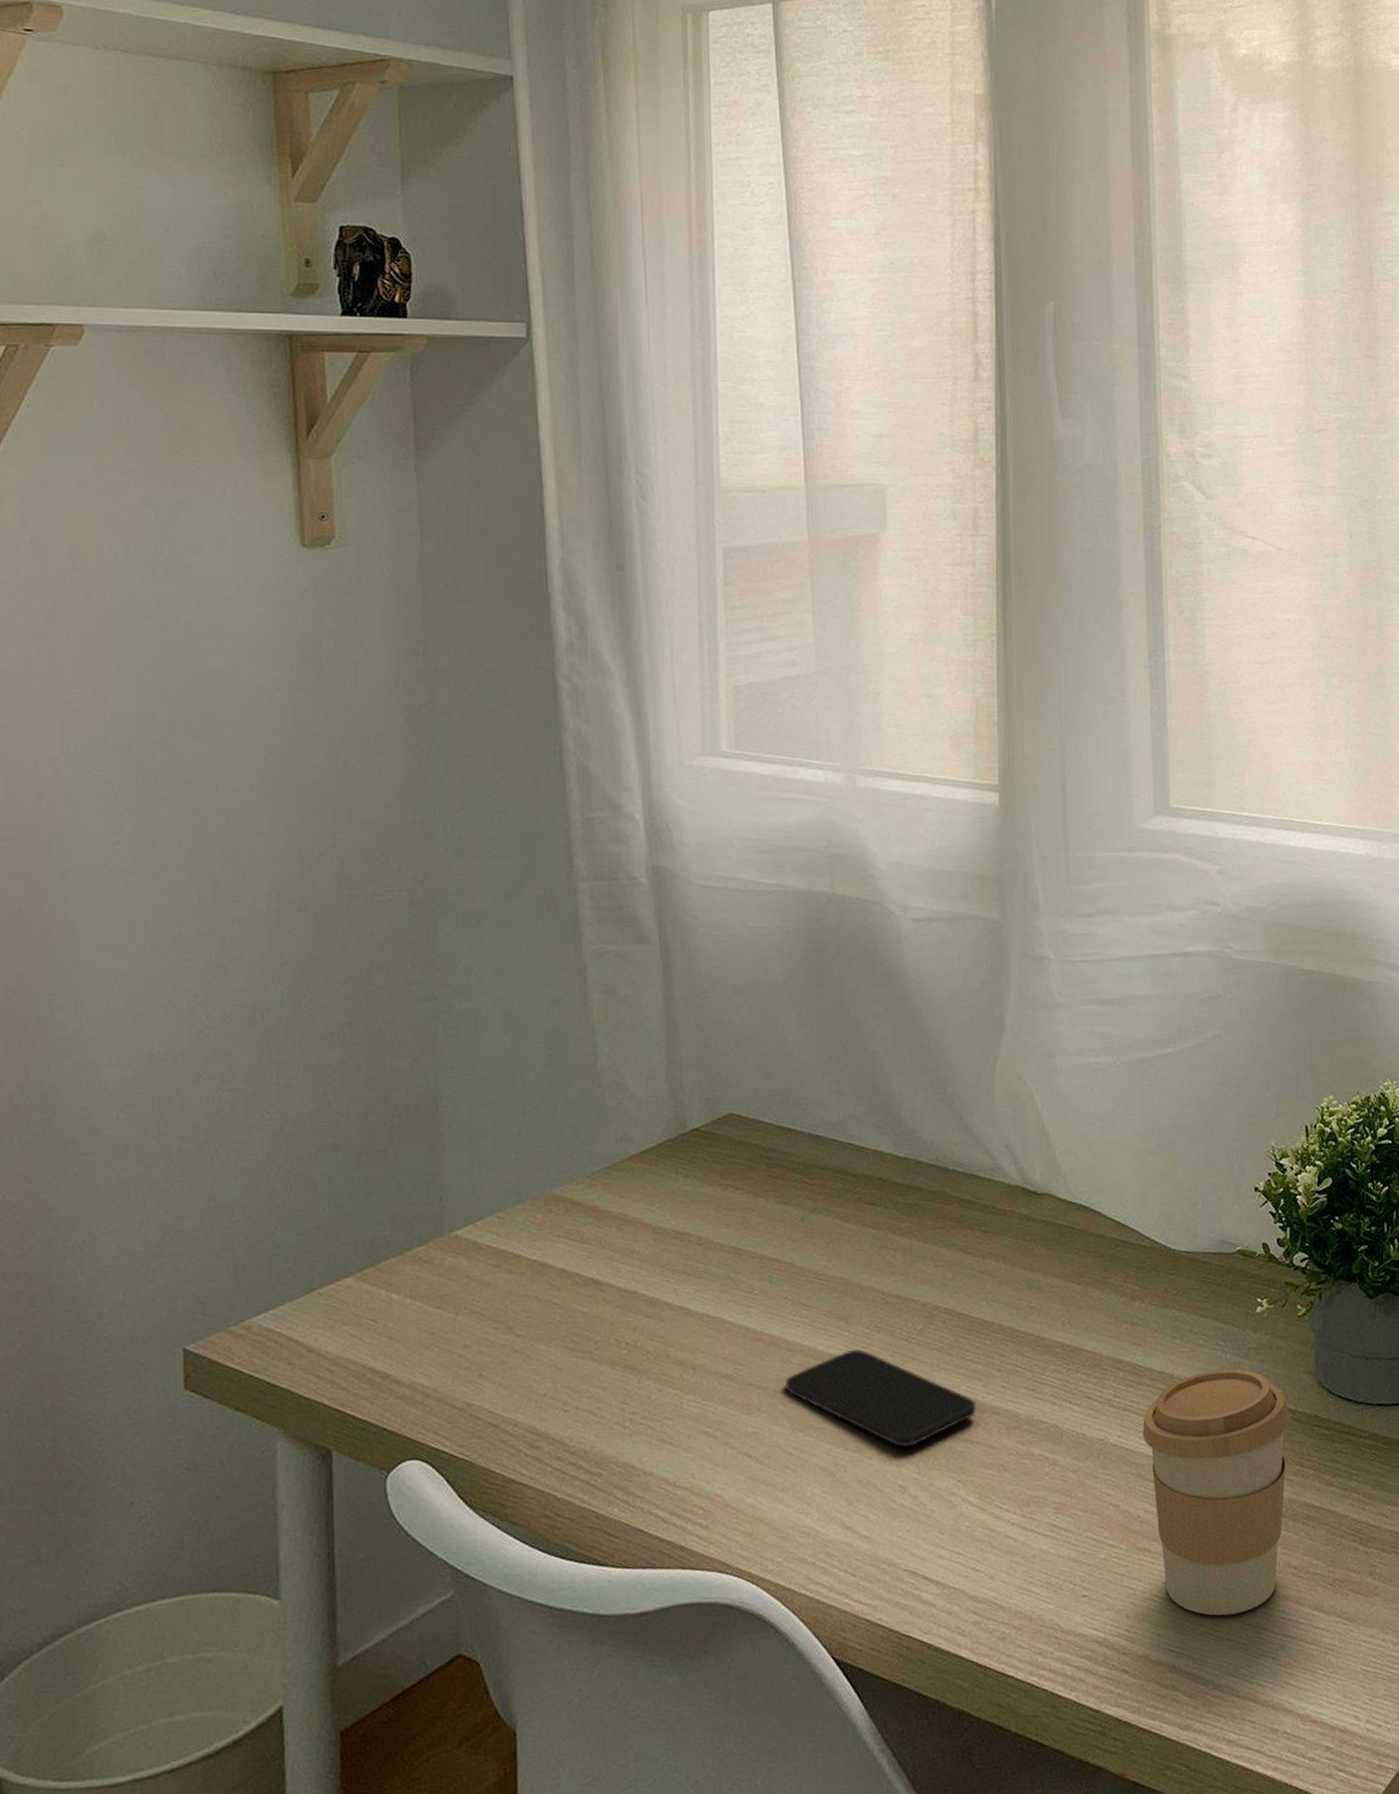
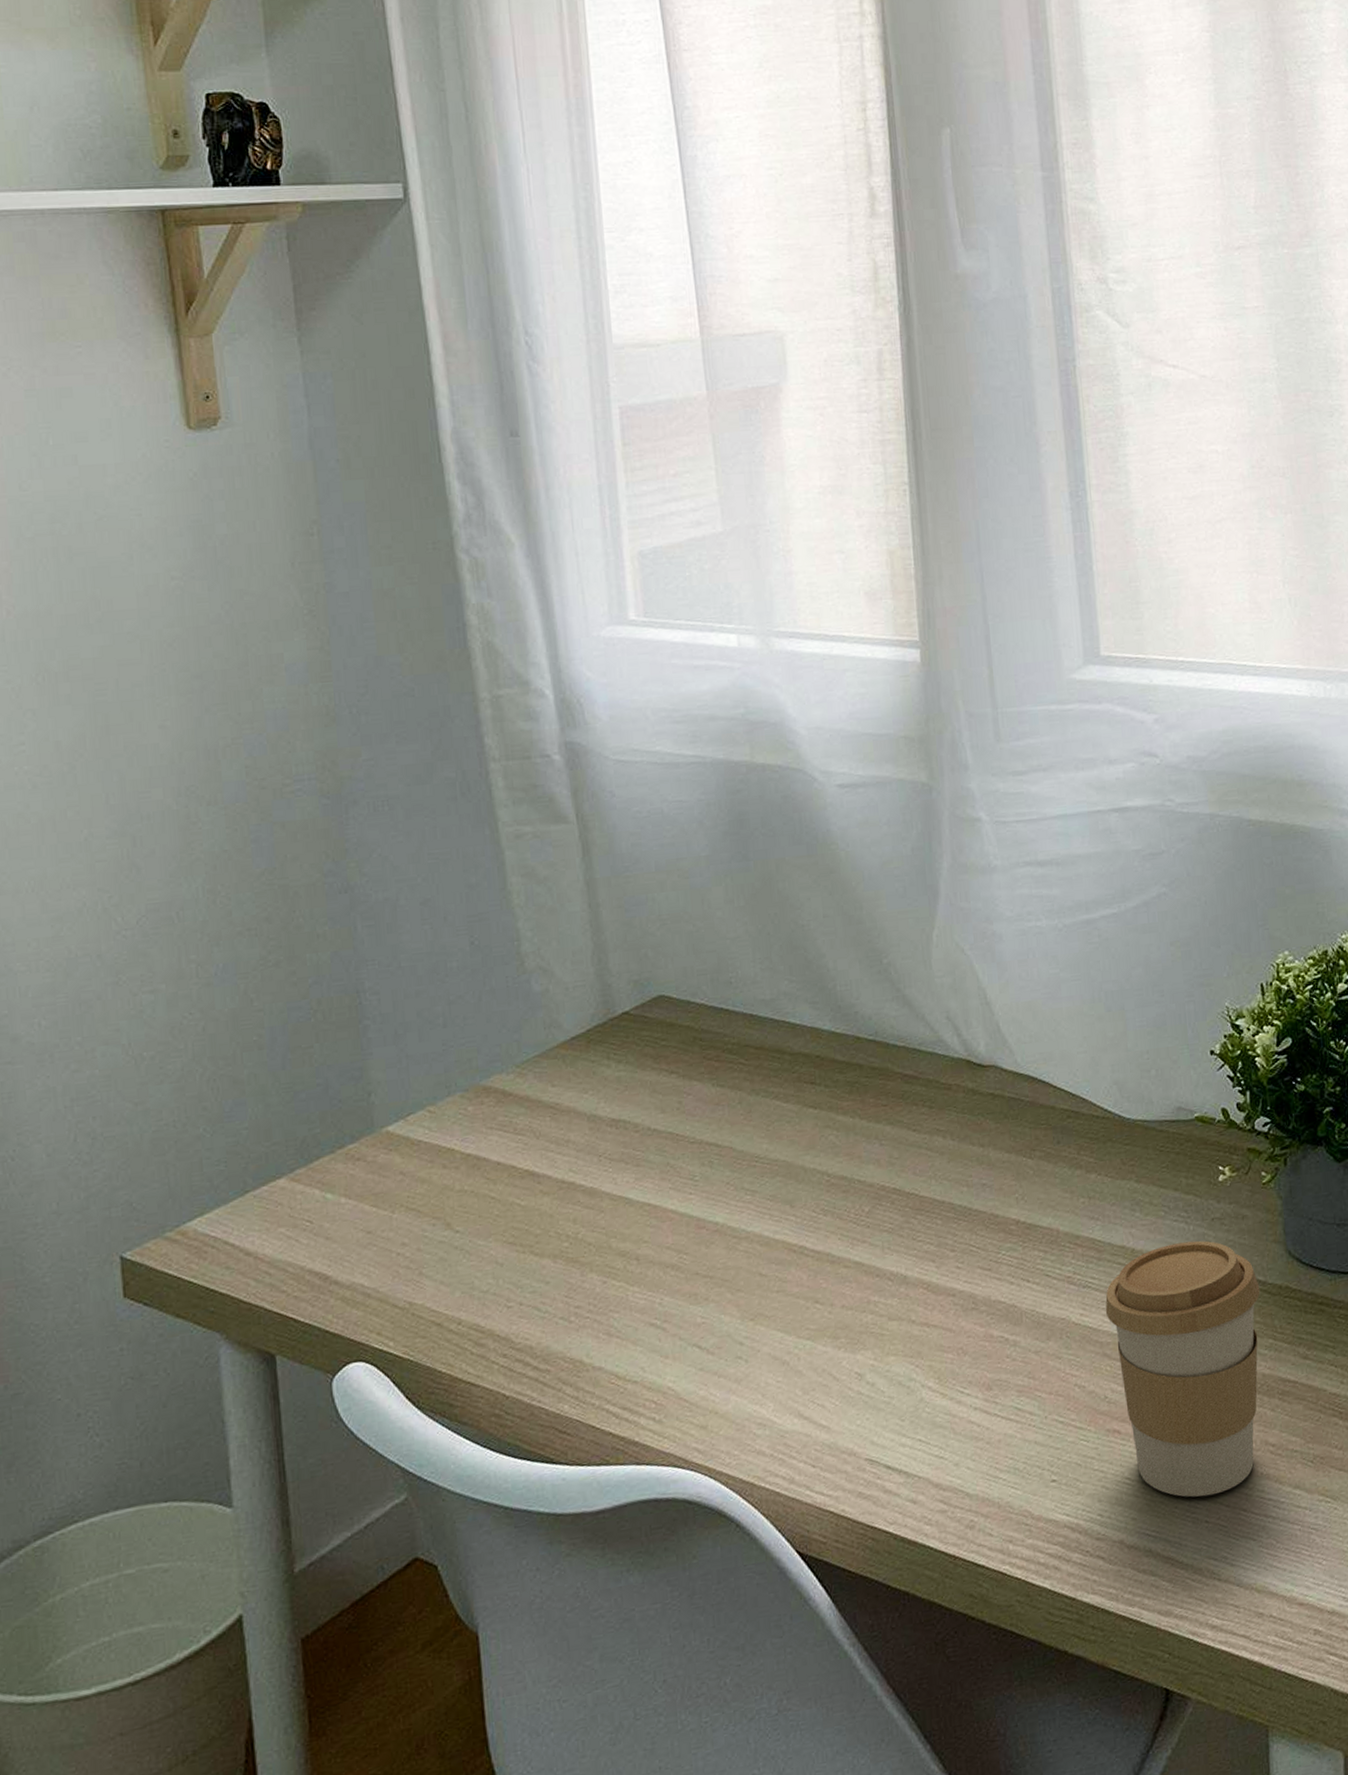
smartphone: present [786,1349,977,1447] -> none [732,1234,931,1333]

